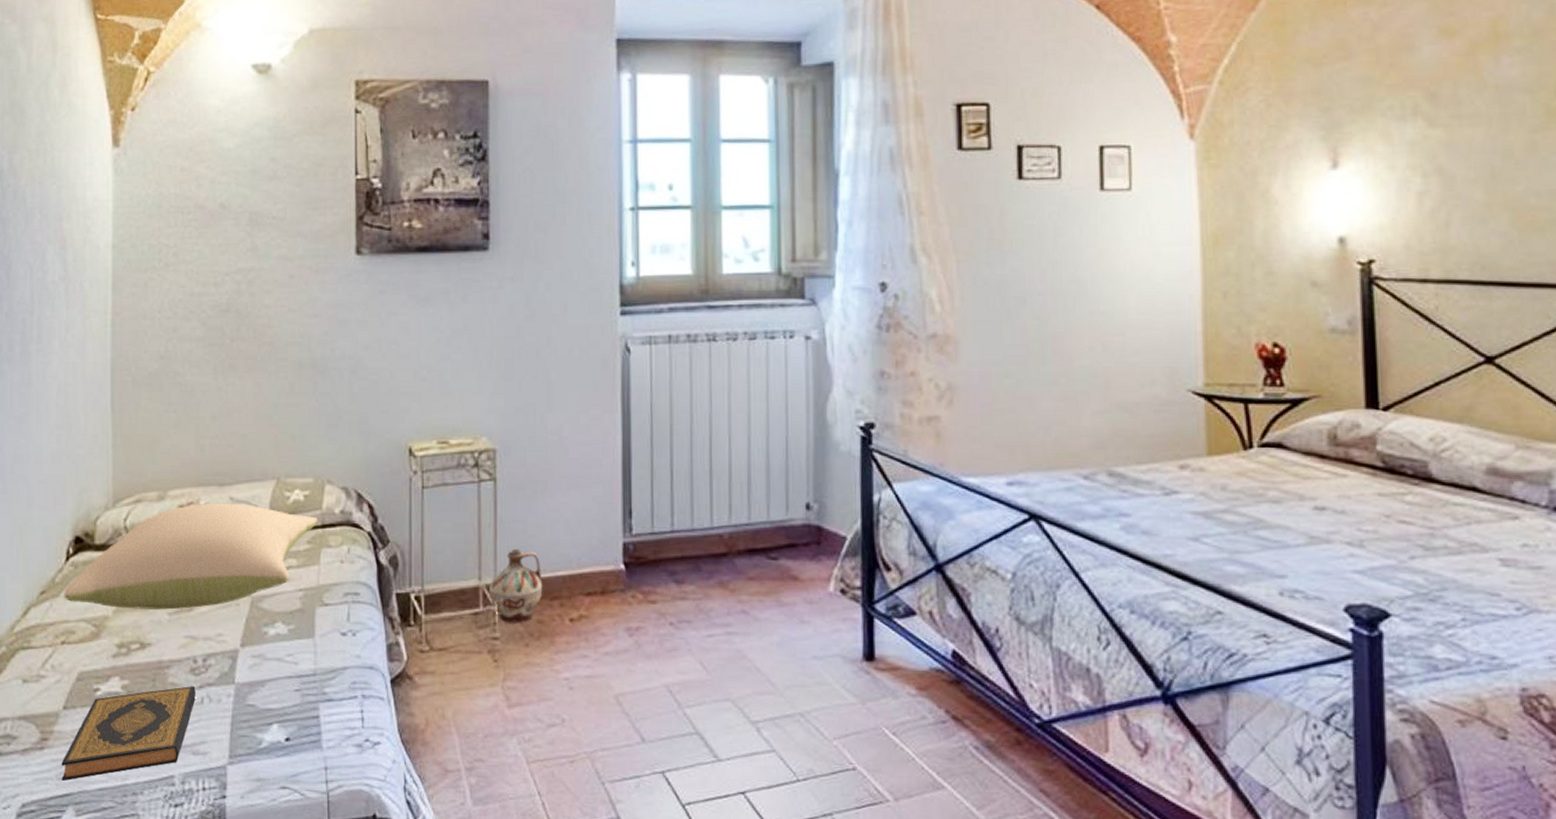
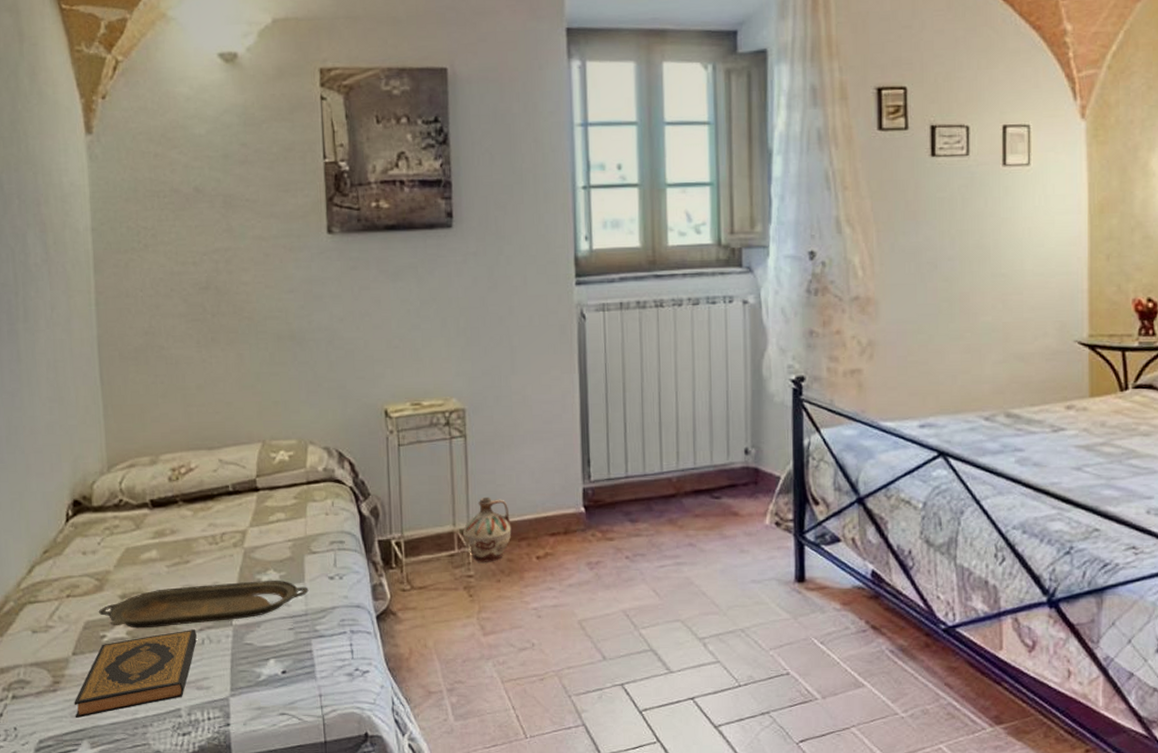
pillow: present [63,503,318,610] -> none [65,464,303,563]
serving tray: none [93,634,319,683] -> present [98,581,309,629]

